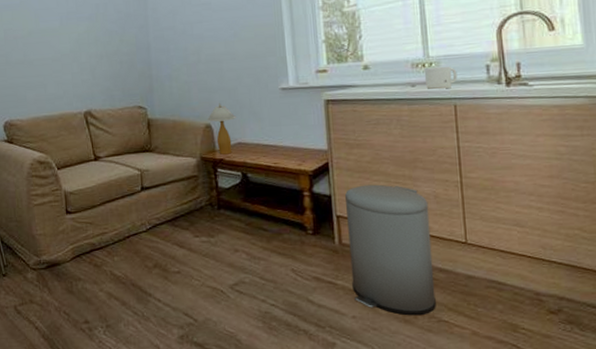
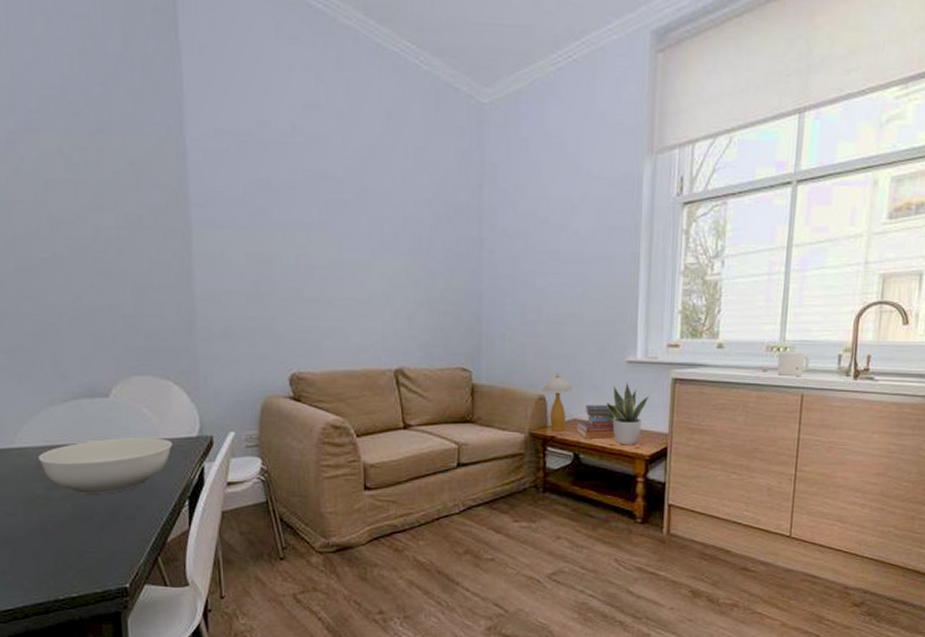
books: none [242,128,279,159] -> present [577,405,616,439]
potted plant: none [266,106,306,163] -> present [606,382,650,446]
pedal bin: present [344,184,436,316] -> none [674,473,761,608]

